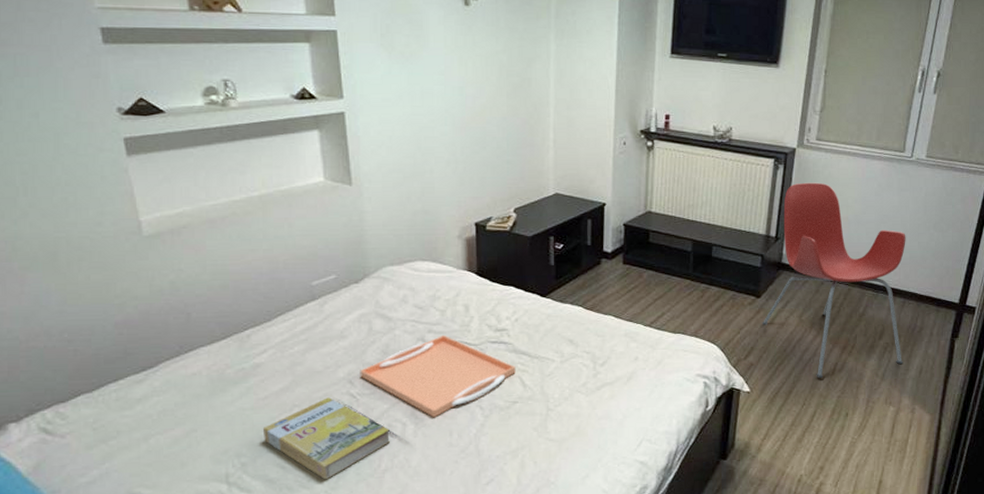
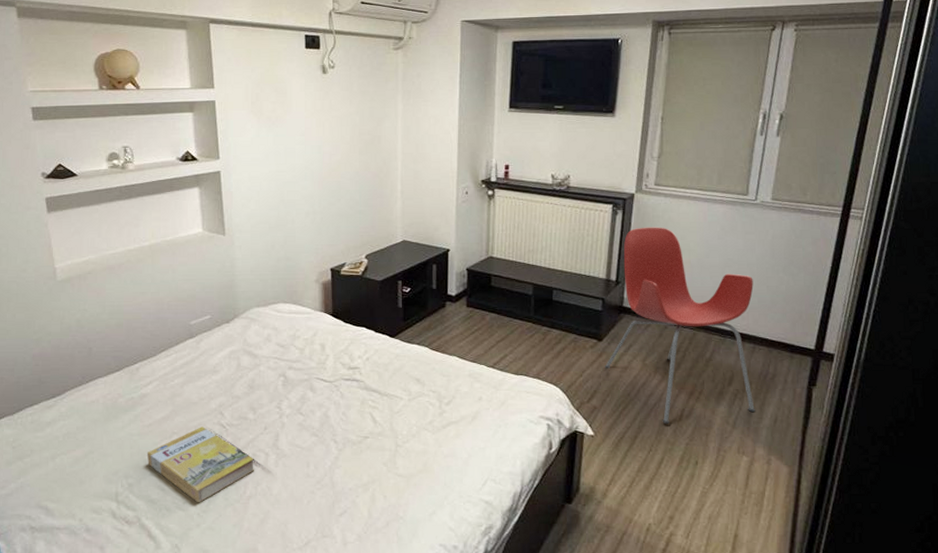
serving tray: present [360,334,516,418] -> none [229,371,367,450]

